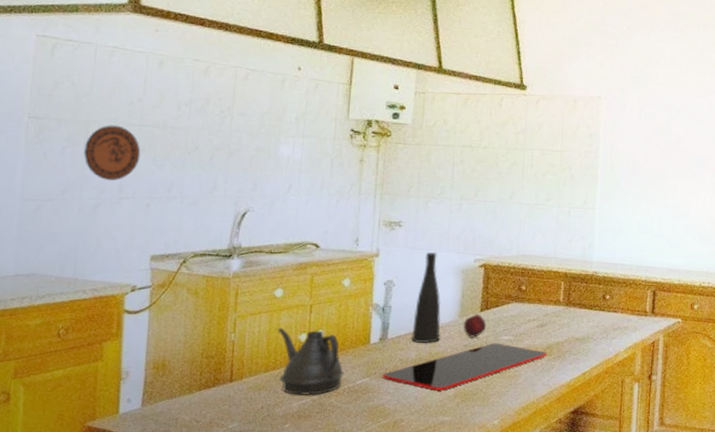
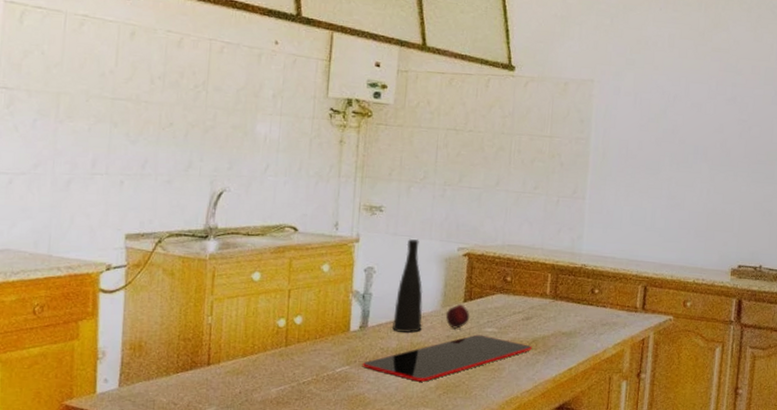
decorative plate: present [84,125,141,180] -> none [55,97,114,156]
teapot: present [278,327,344,395] -> none [255,311,323,382]

